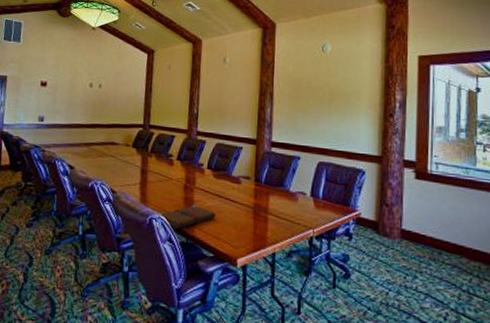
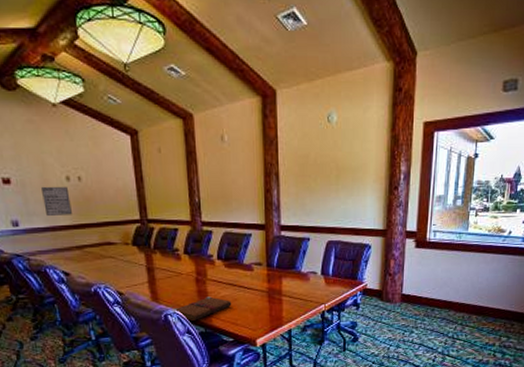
wall art: none [67,90,90,116] -> present [41,186,72,216]

